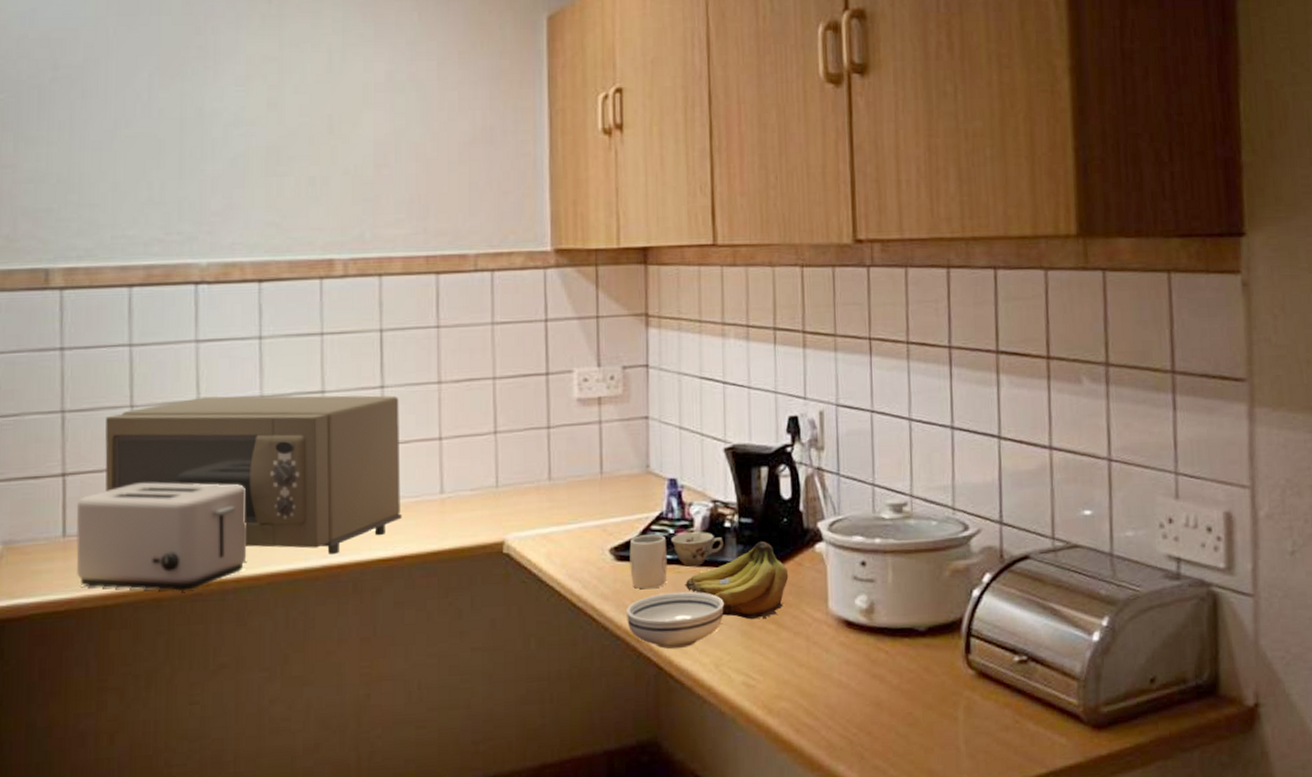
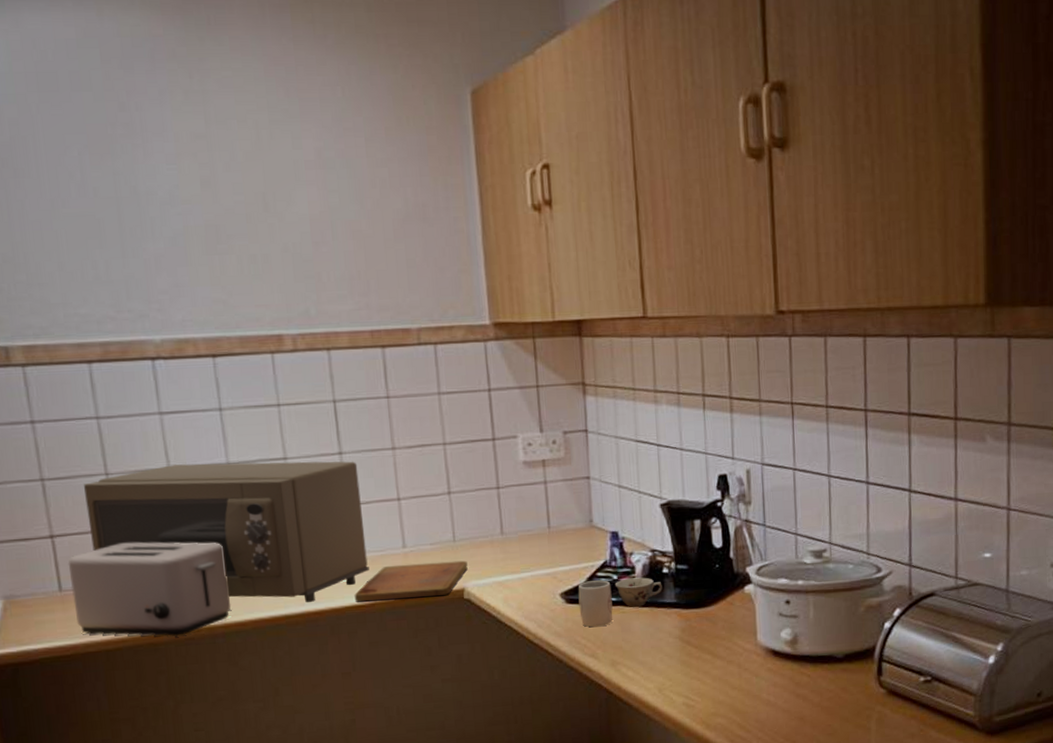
cutting board: none [382,509,509,555] -> present [354,560,468,602]
bowl: present [627,591,724,650] -> none [578,628,665,677]
fruit: present [685,542,789,620] -> none [629,585,722,651]

